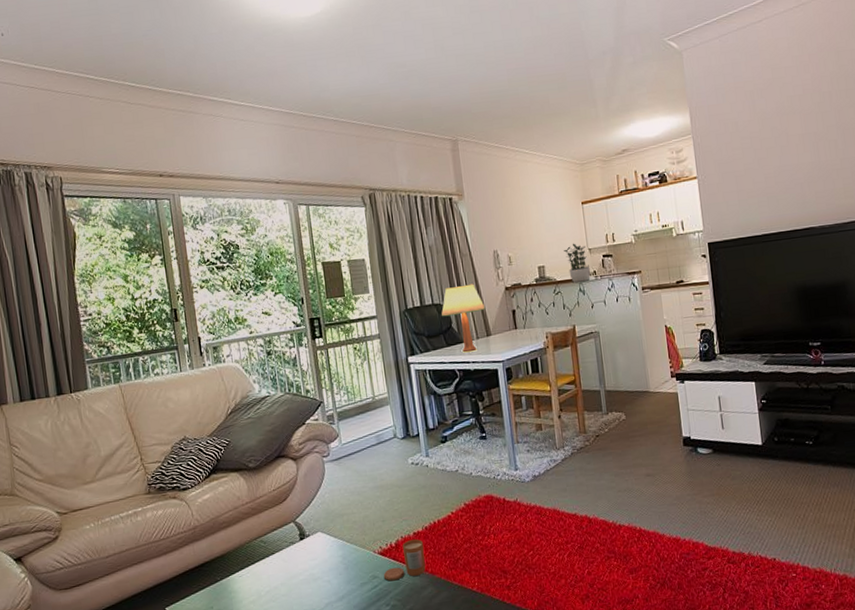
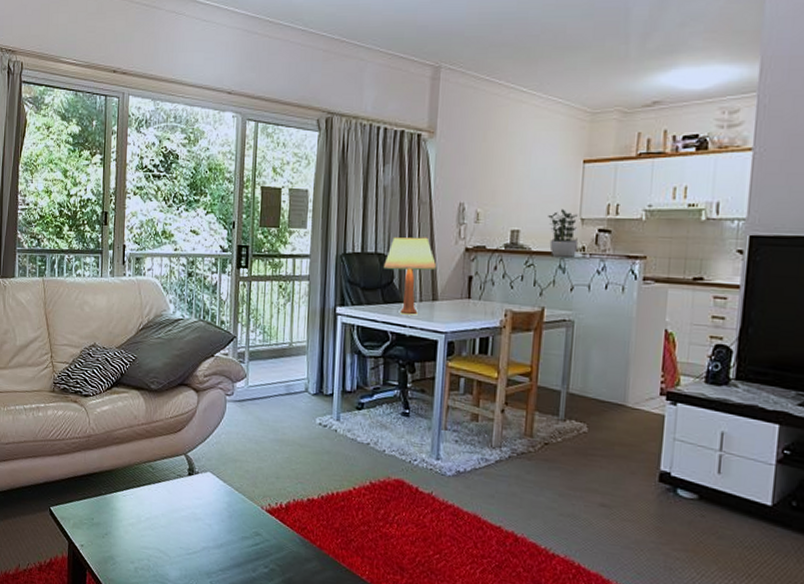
candle: present [383,539,426,582] -> none [267,505,317,547]

